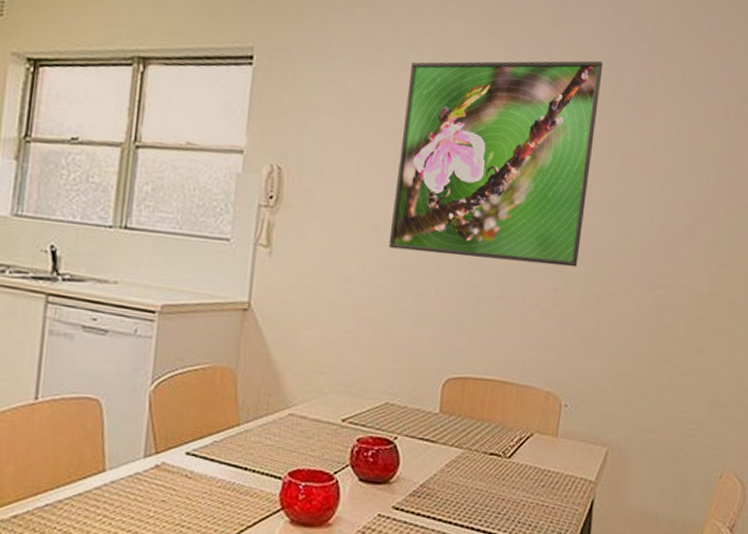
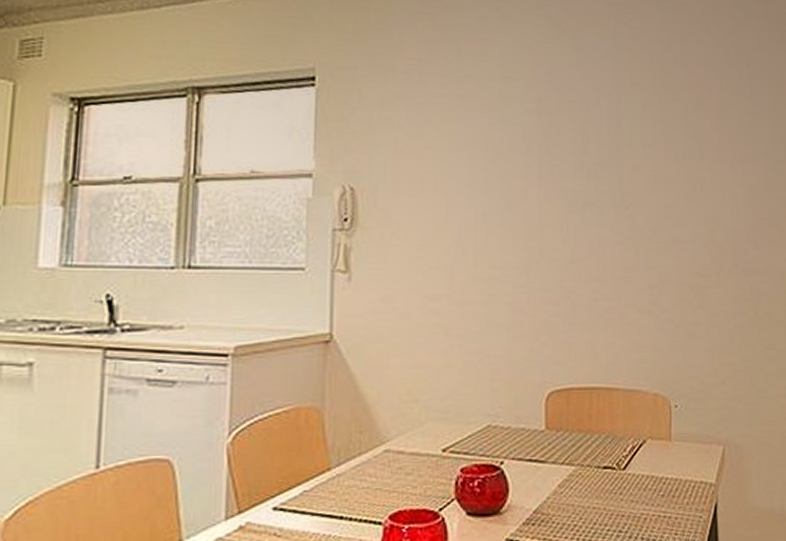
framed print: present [388,60,603,268] -> none [474,54,670,262]

